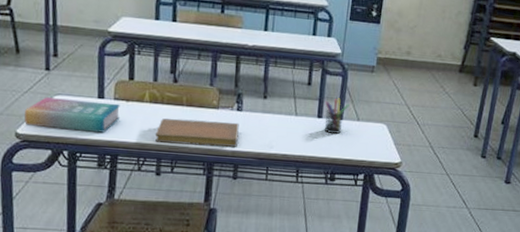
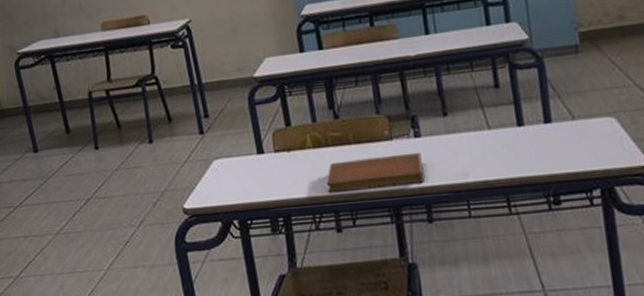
book: present [24,97,120,133] -> none [188,156,285,198]
pen holder: present [324,98,349,134] -> none [523,95,557,143]

